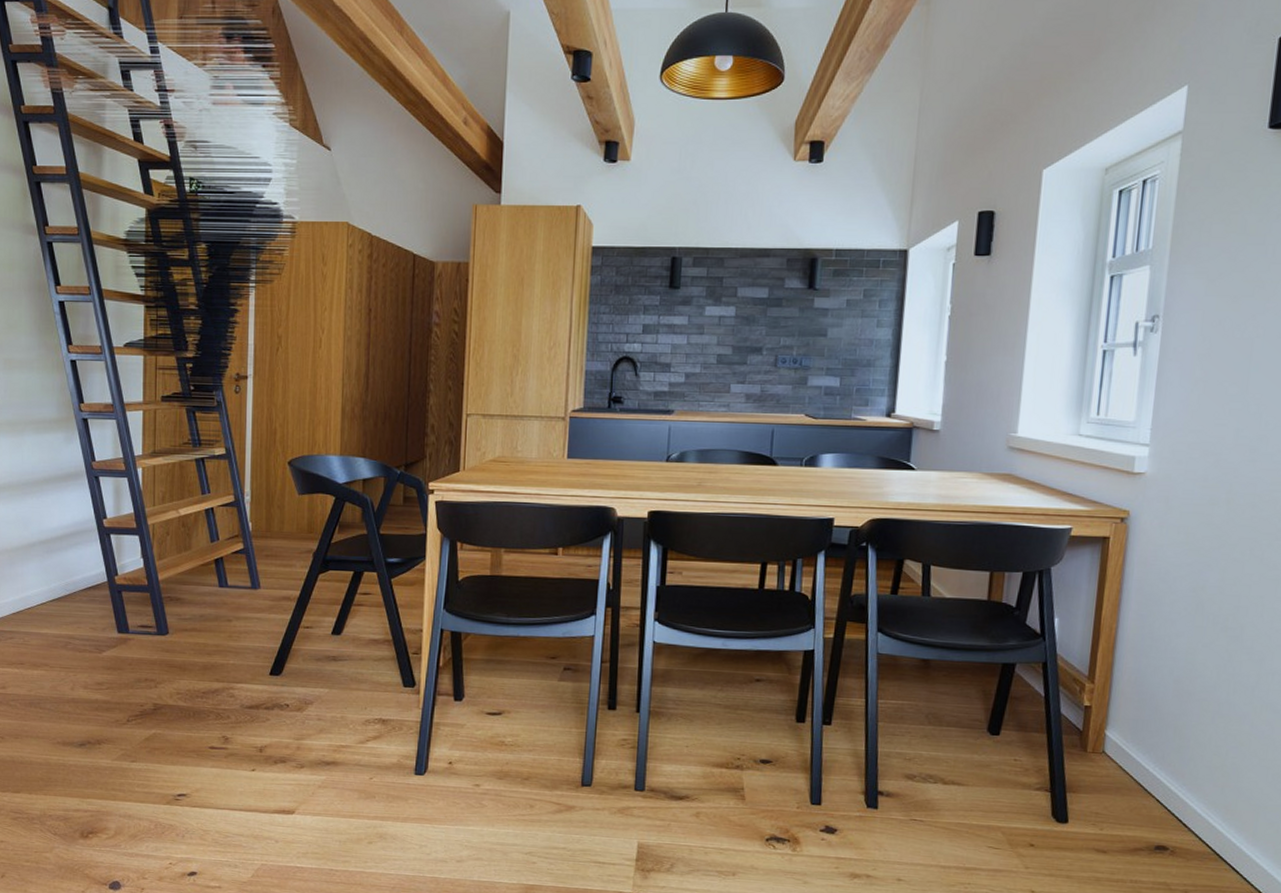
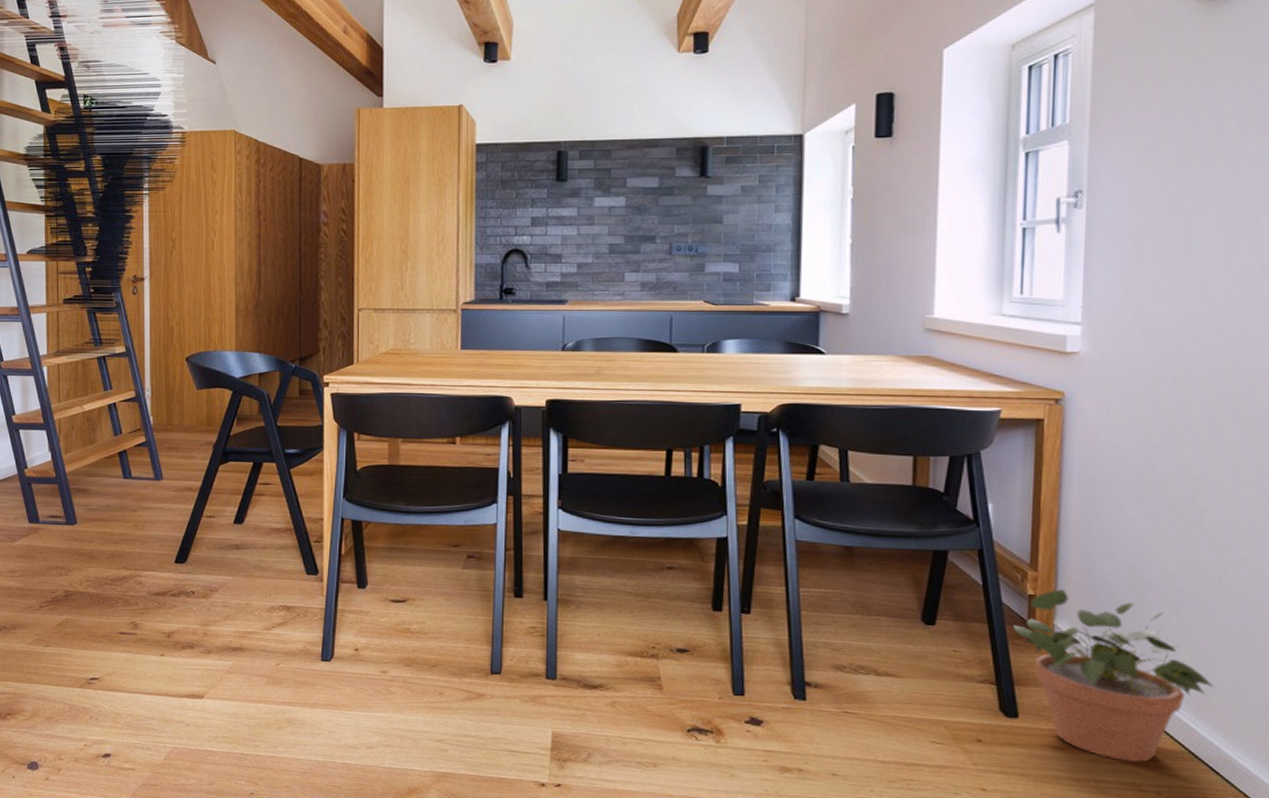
potted plant: none [1068,700,1241,864] -> present [1012,589,1214,763]

